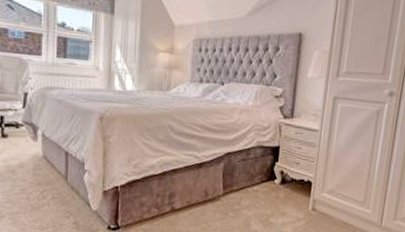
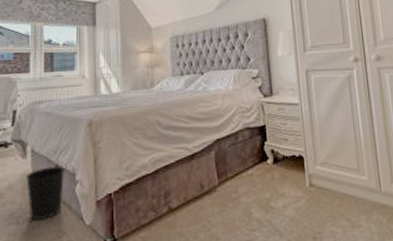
wastebasket: none [37,152,74,200] -> present [26,166,65,221]

